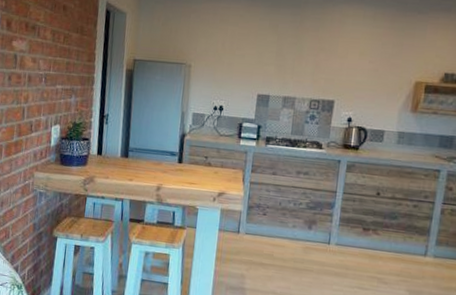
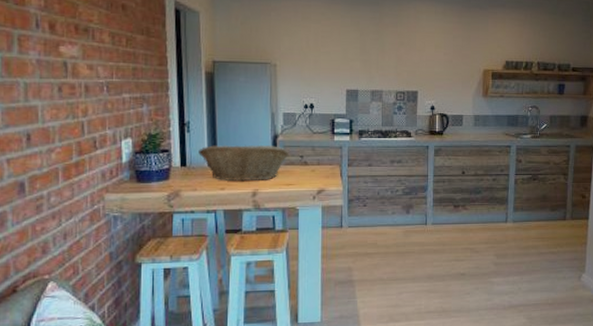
fruit basket: none [113,138,195,177] -> present [198,144,290,182]

